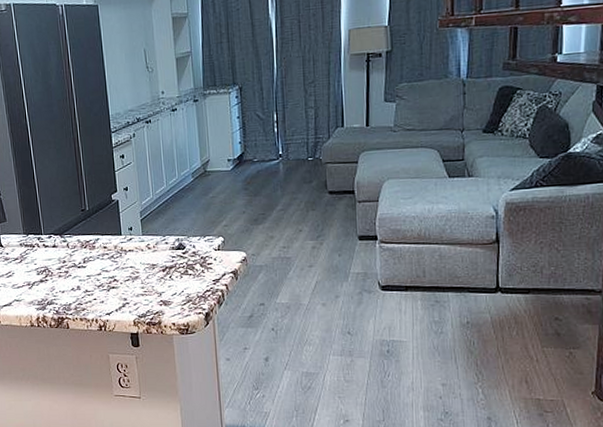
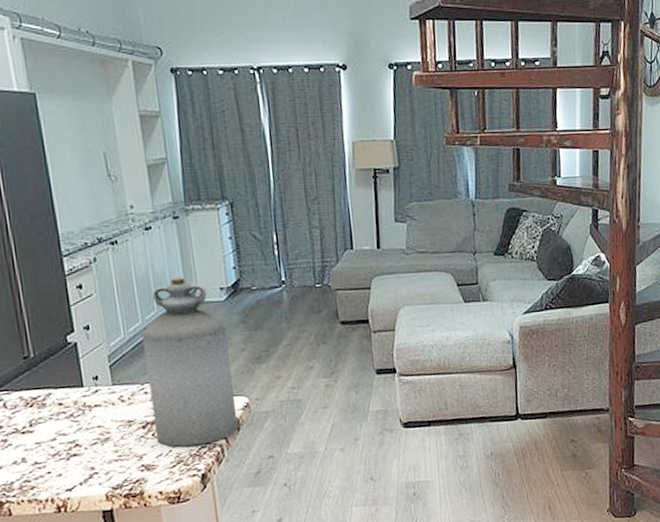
bottle: none [165,150,237,289] -> present [142,277,239,447]

